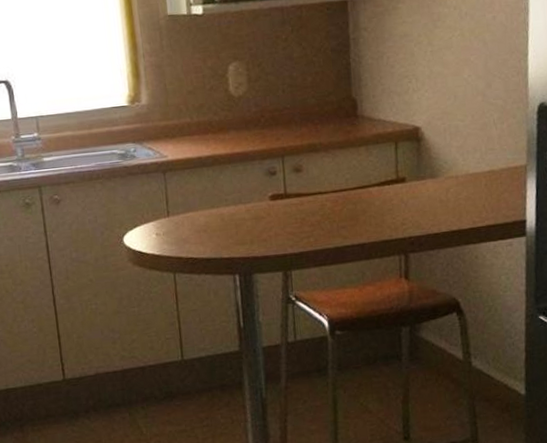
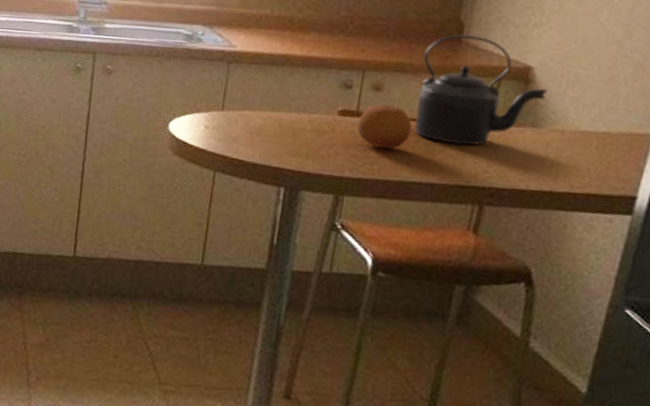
fruit: none [288,182,335,222] -> present [357,104,413,149]
kettle: none [329,109,437,206] -> present [414,35,548,145]

